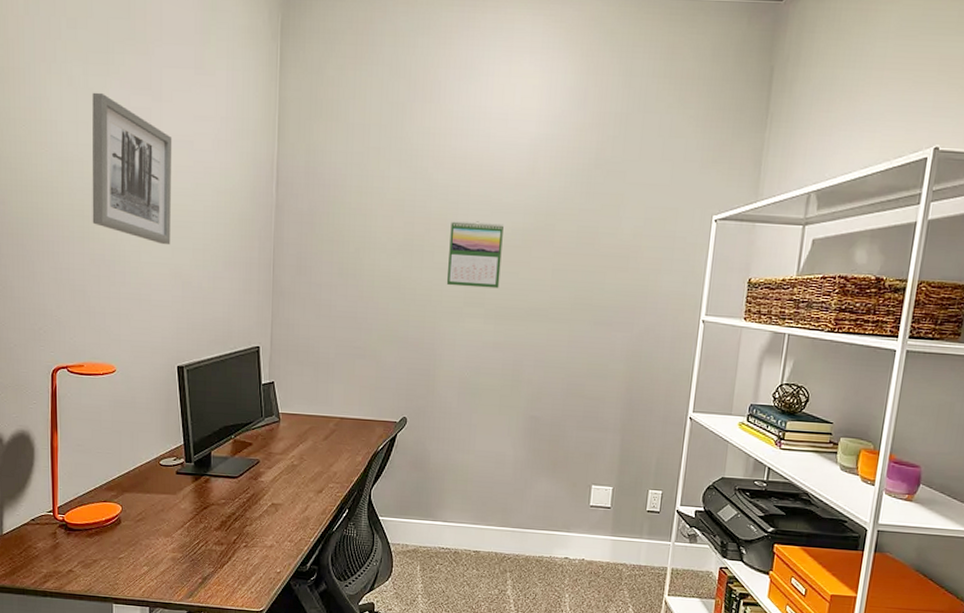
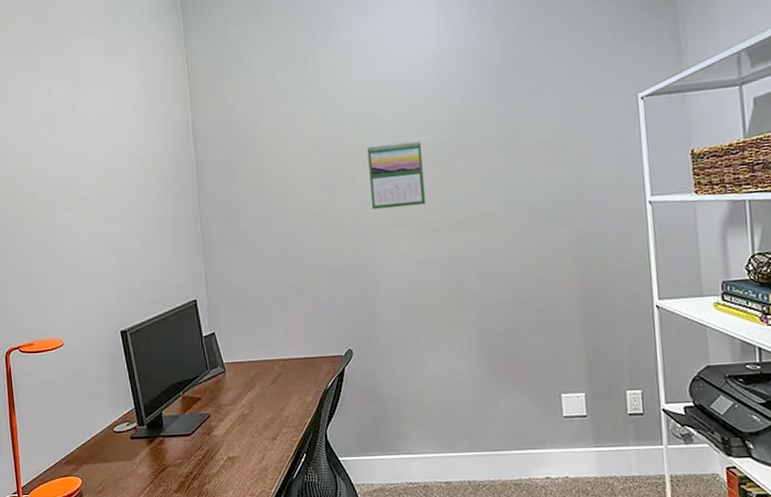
wall art: present [92,92,172,245] -> none [20,89,102,217]

